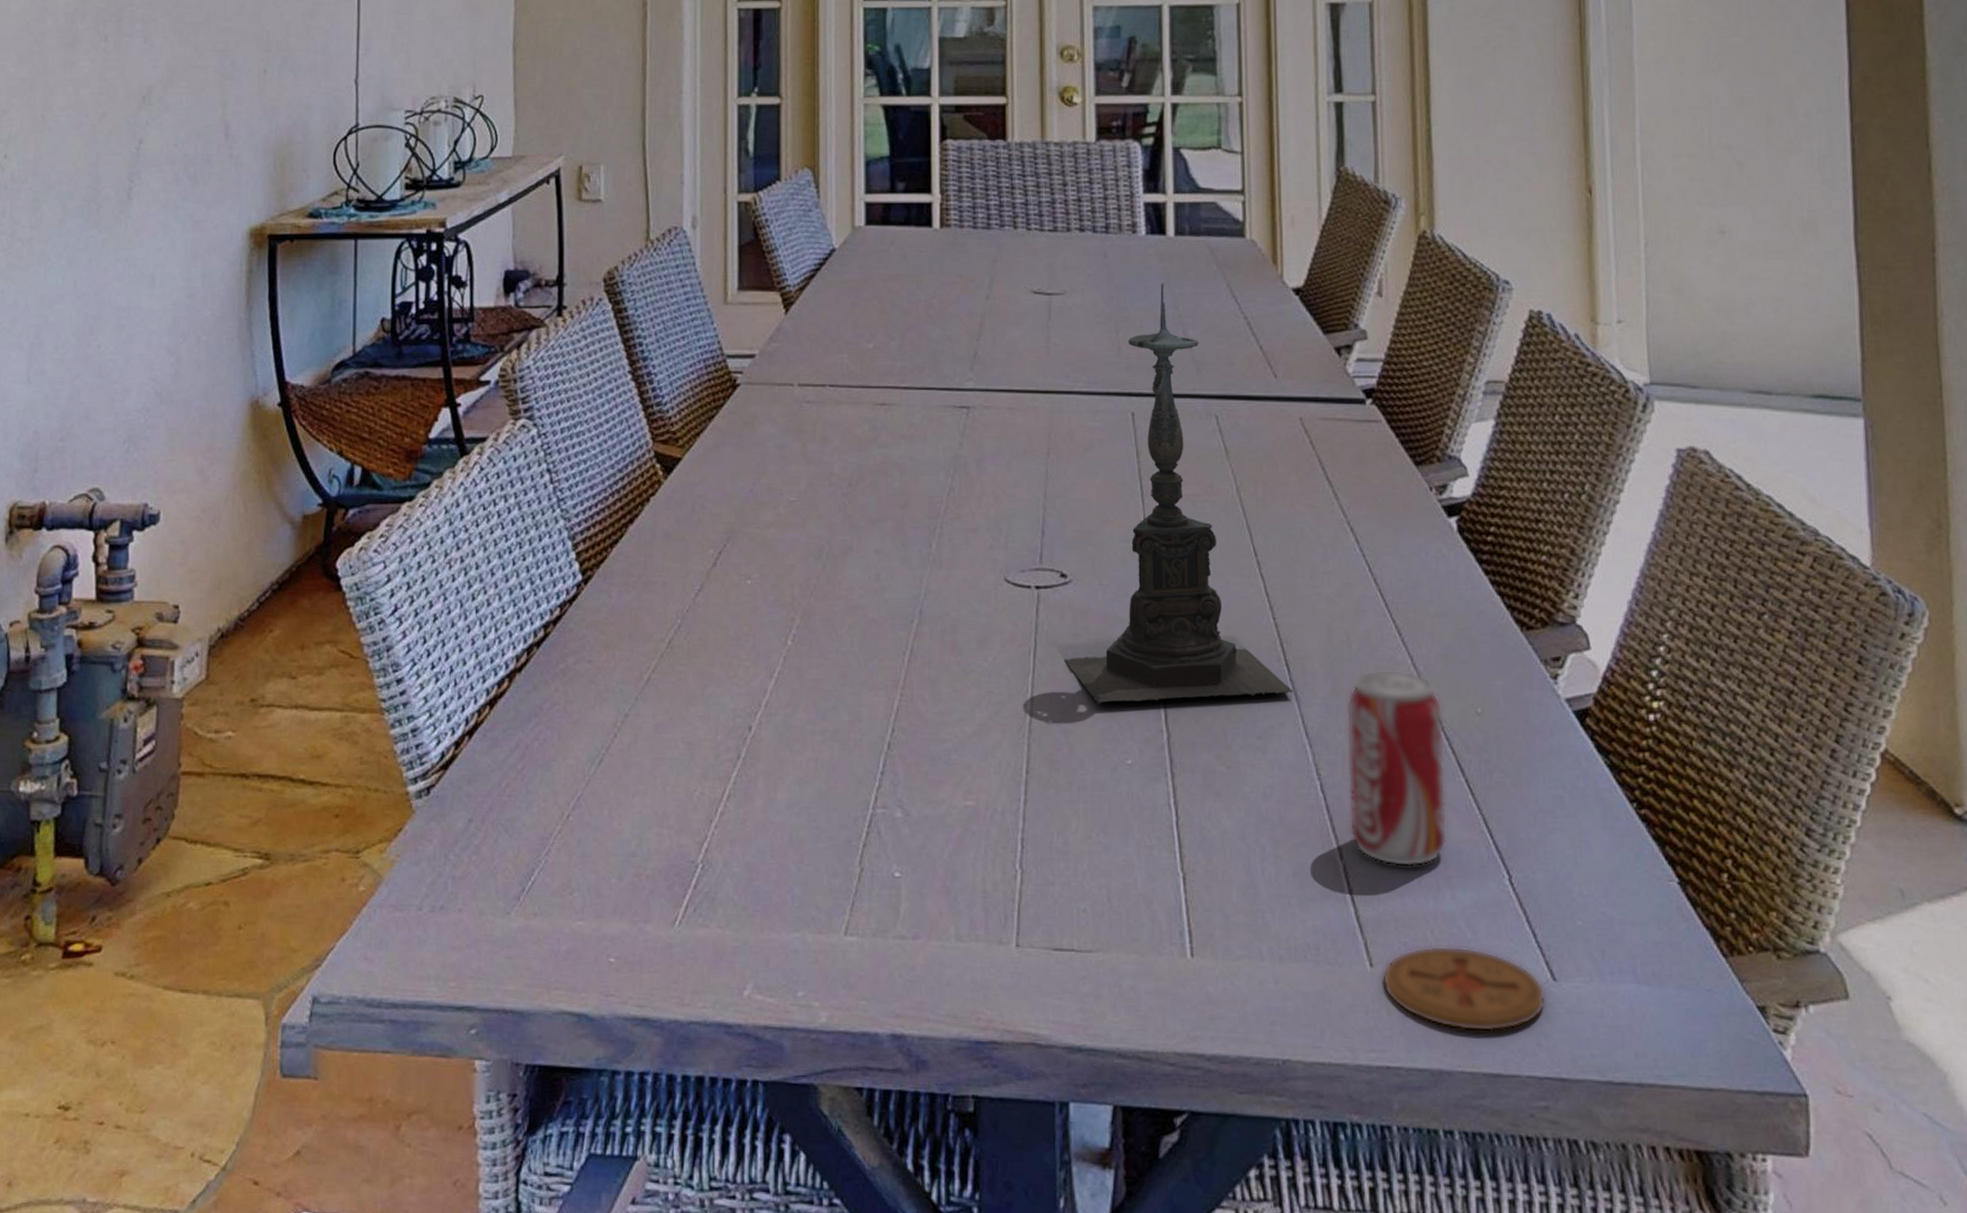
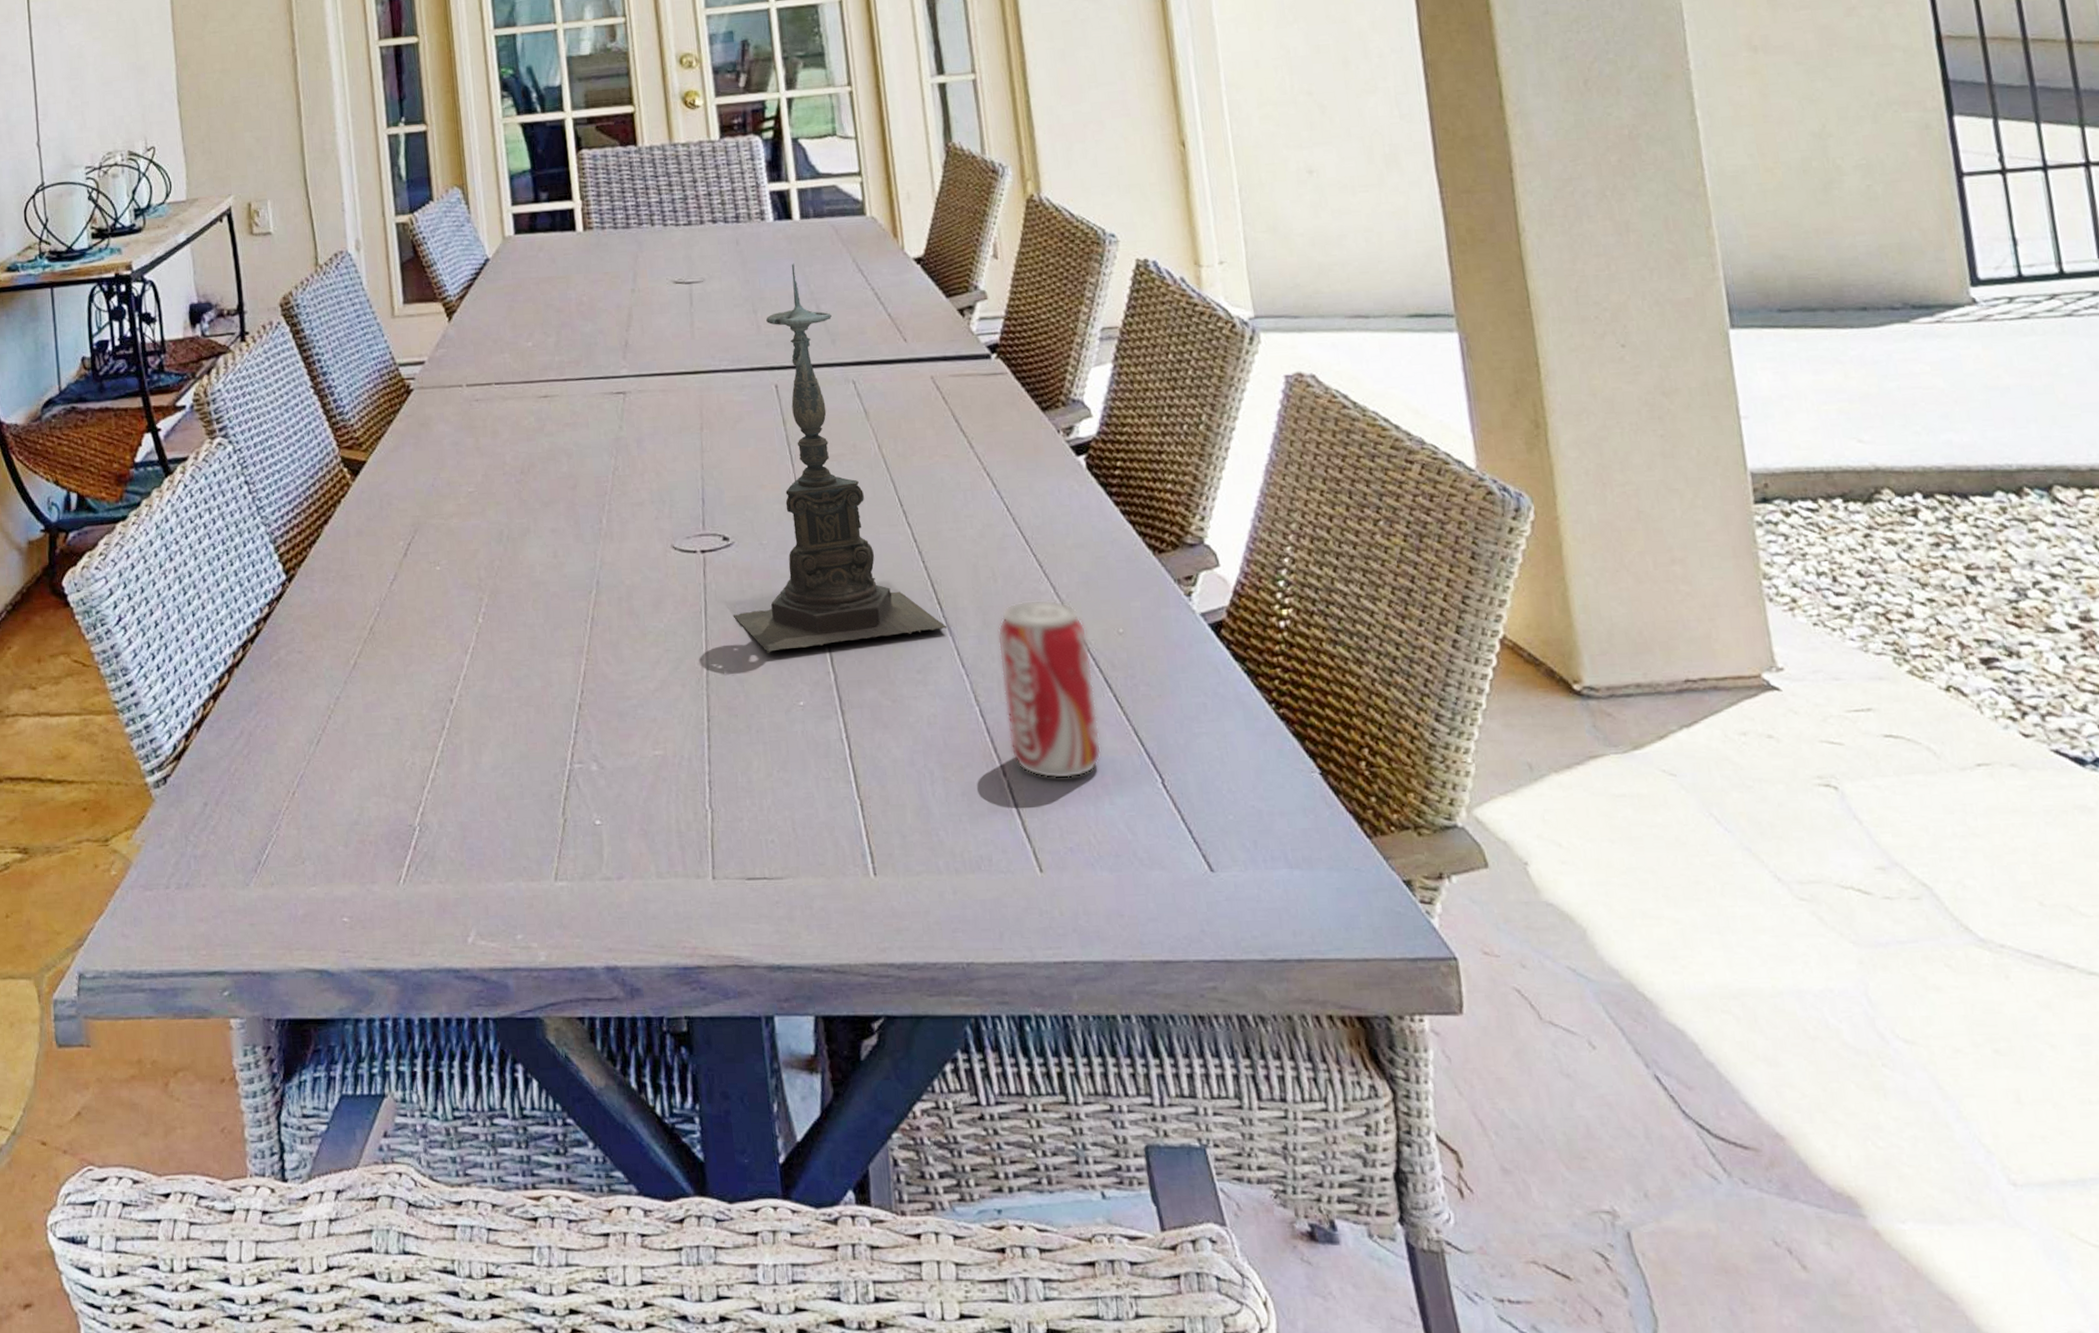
coaster: present [1381,945,1546,1032] -> none [1051,847,1206,924]

